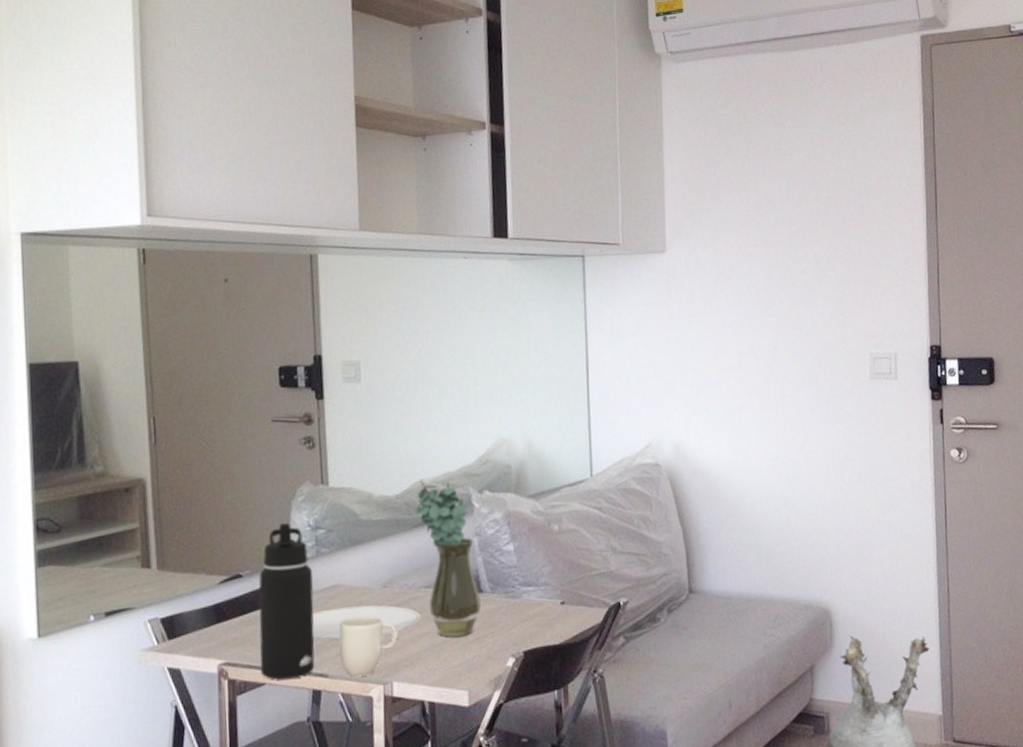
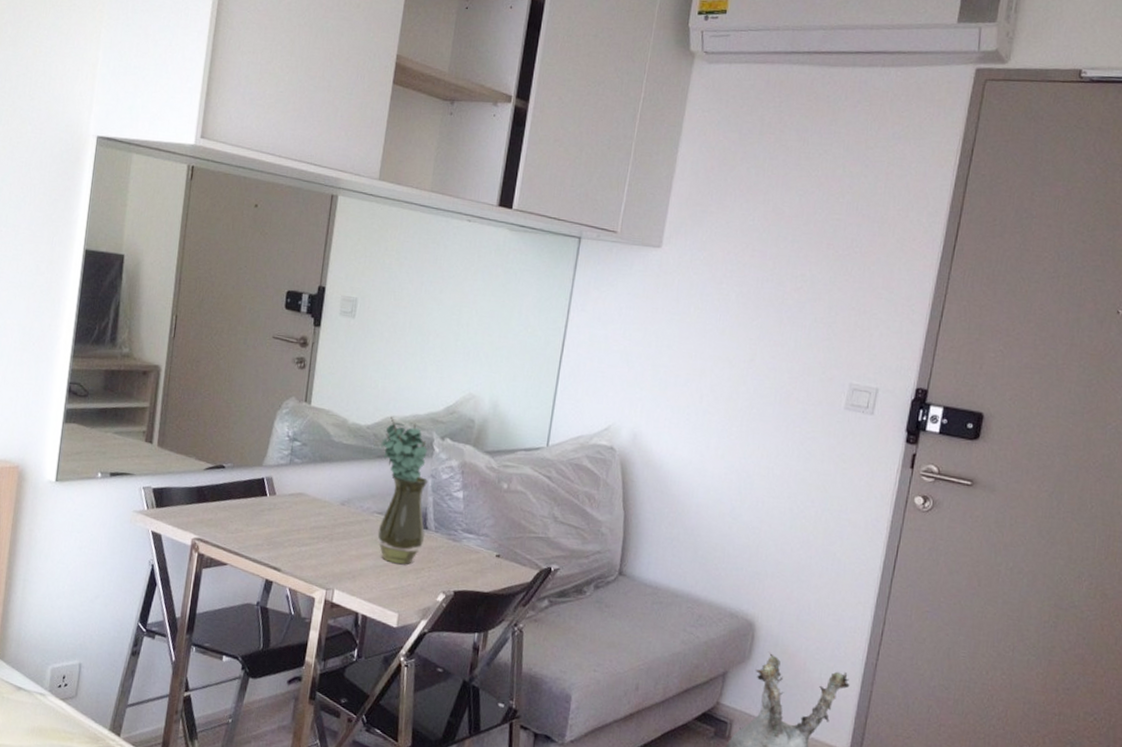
water bottle: present [259,523,315,680] -> none [225,429,284,566]
plate: present [312,605,421,641] -> none [274,512,370,547]
mug: present [338,616,397,677] -> none [293,524,346,579]

